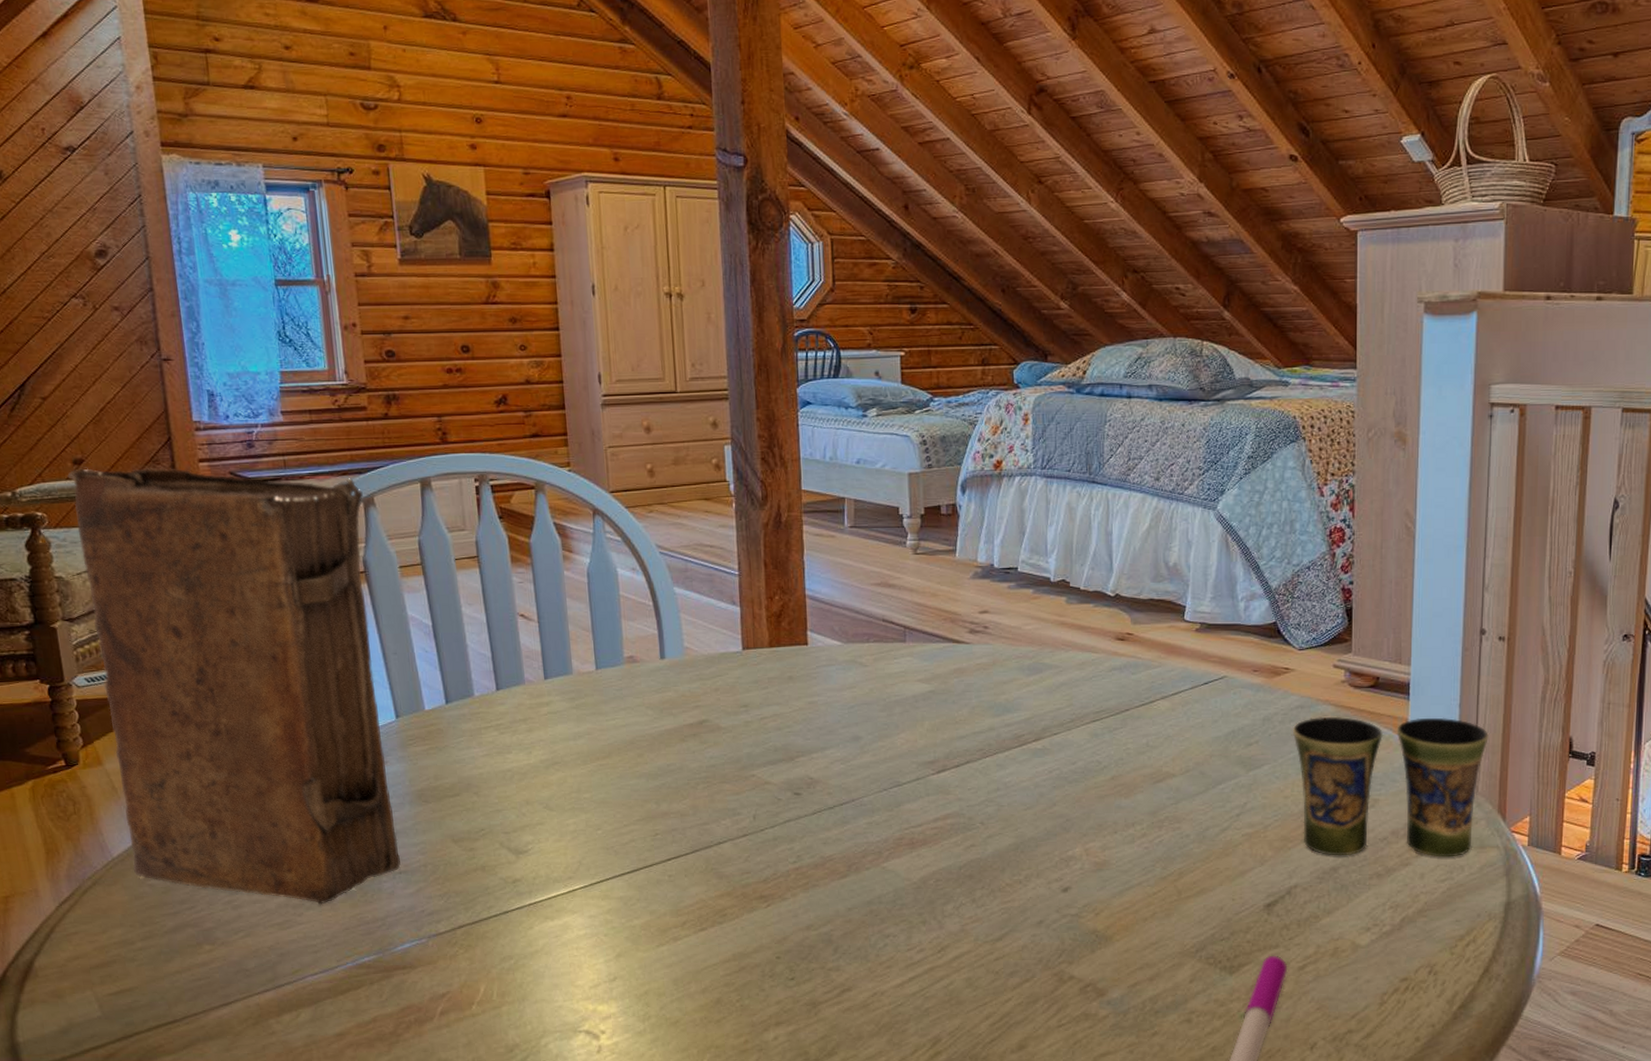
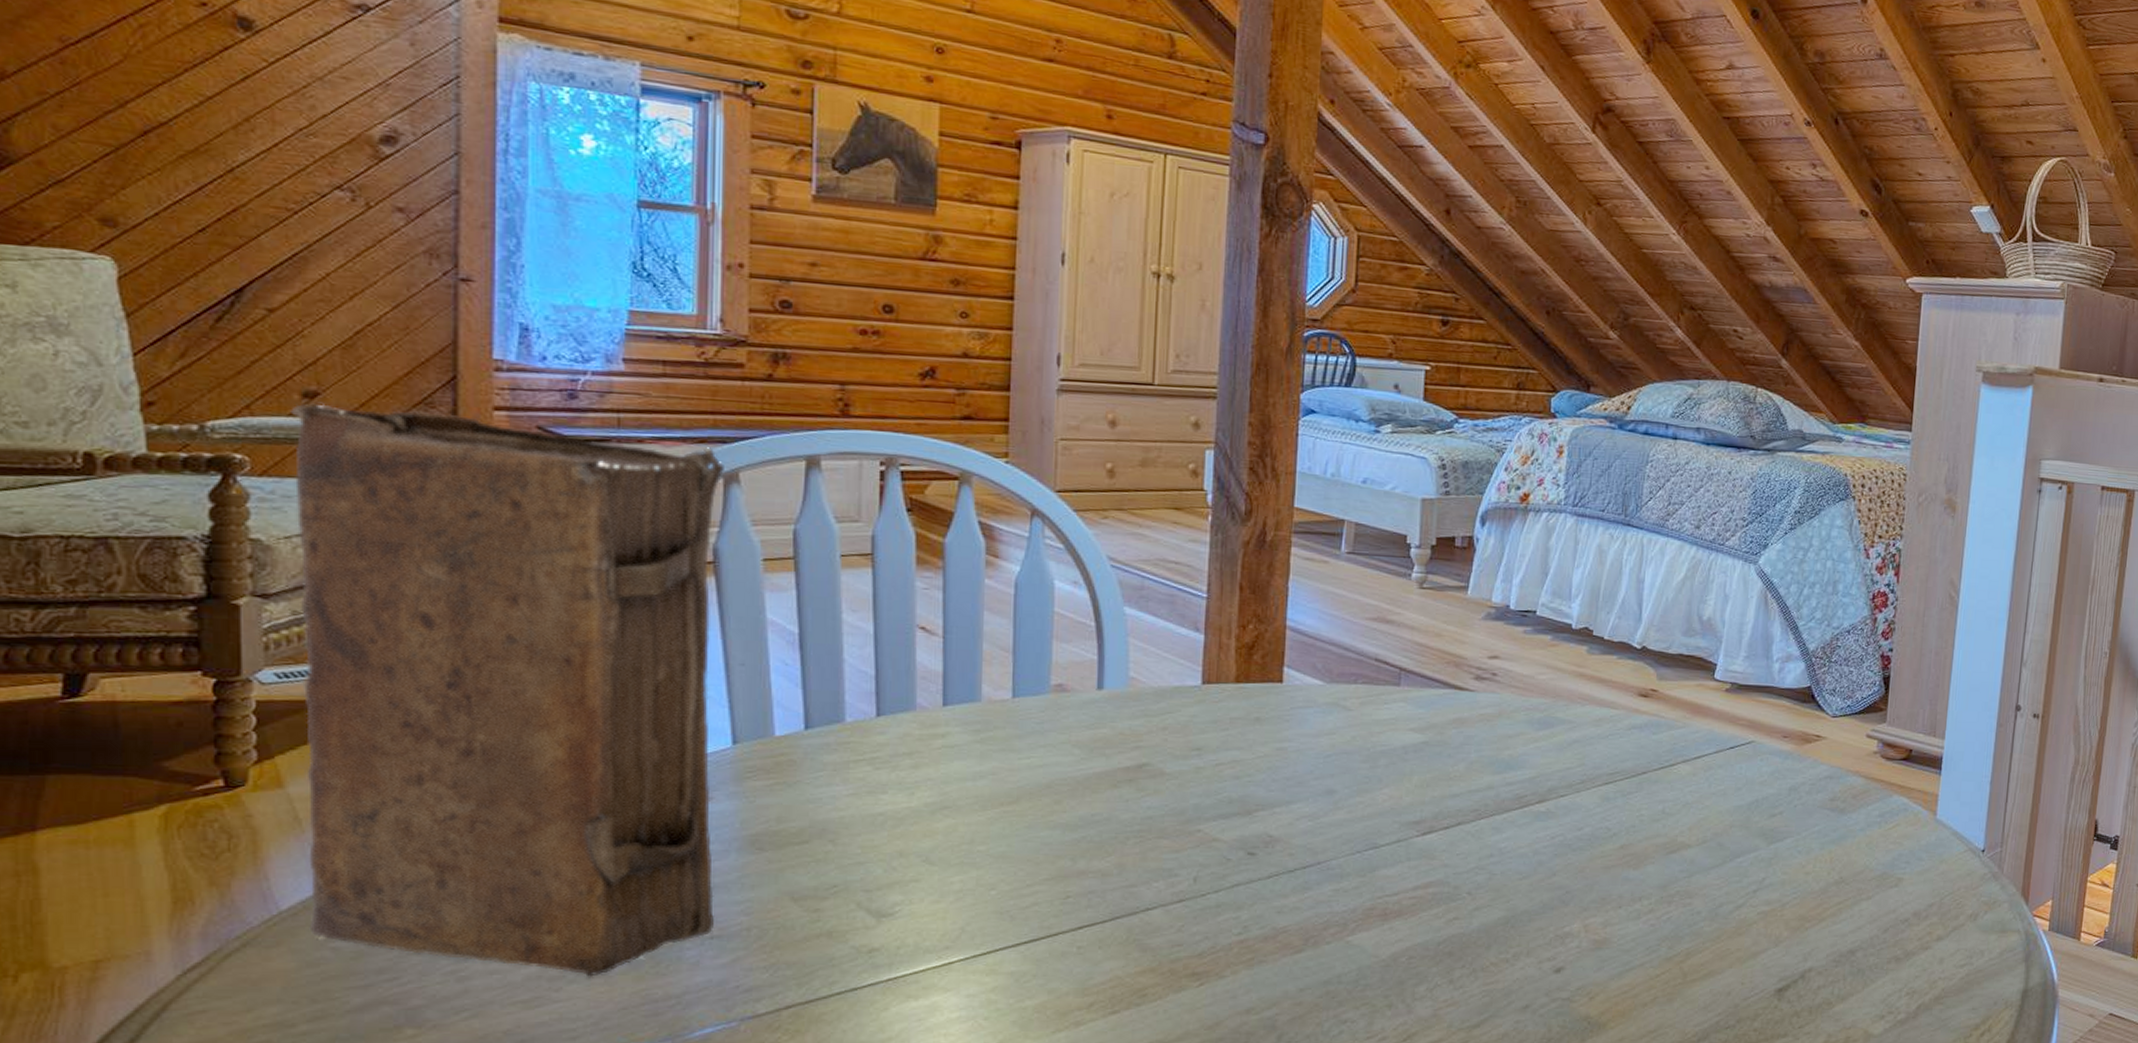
cup: present [1292,716,1489,857] -> none [1819,789,2017,941]

